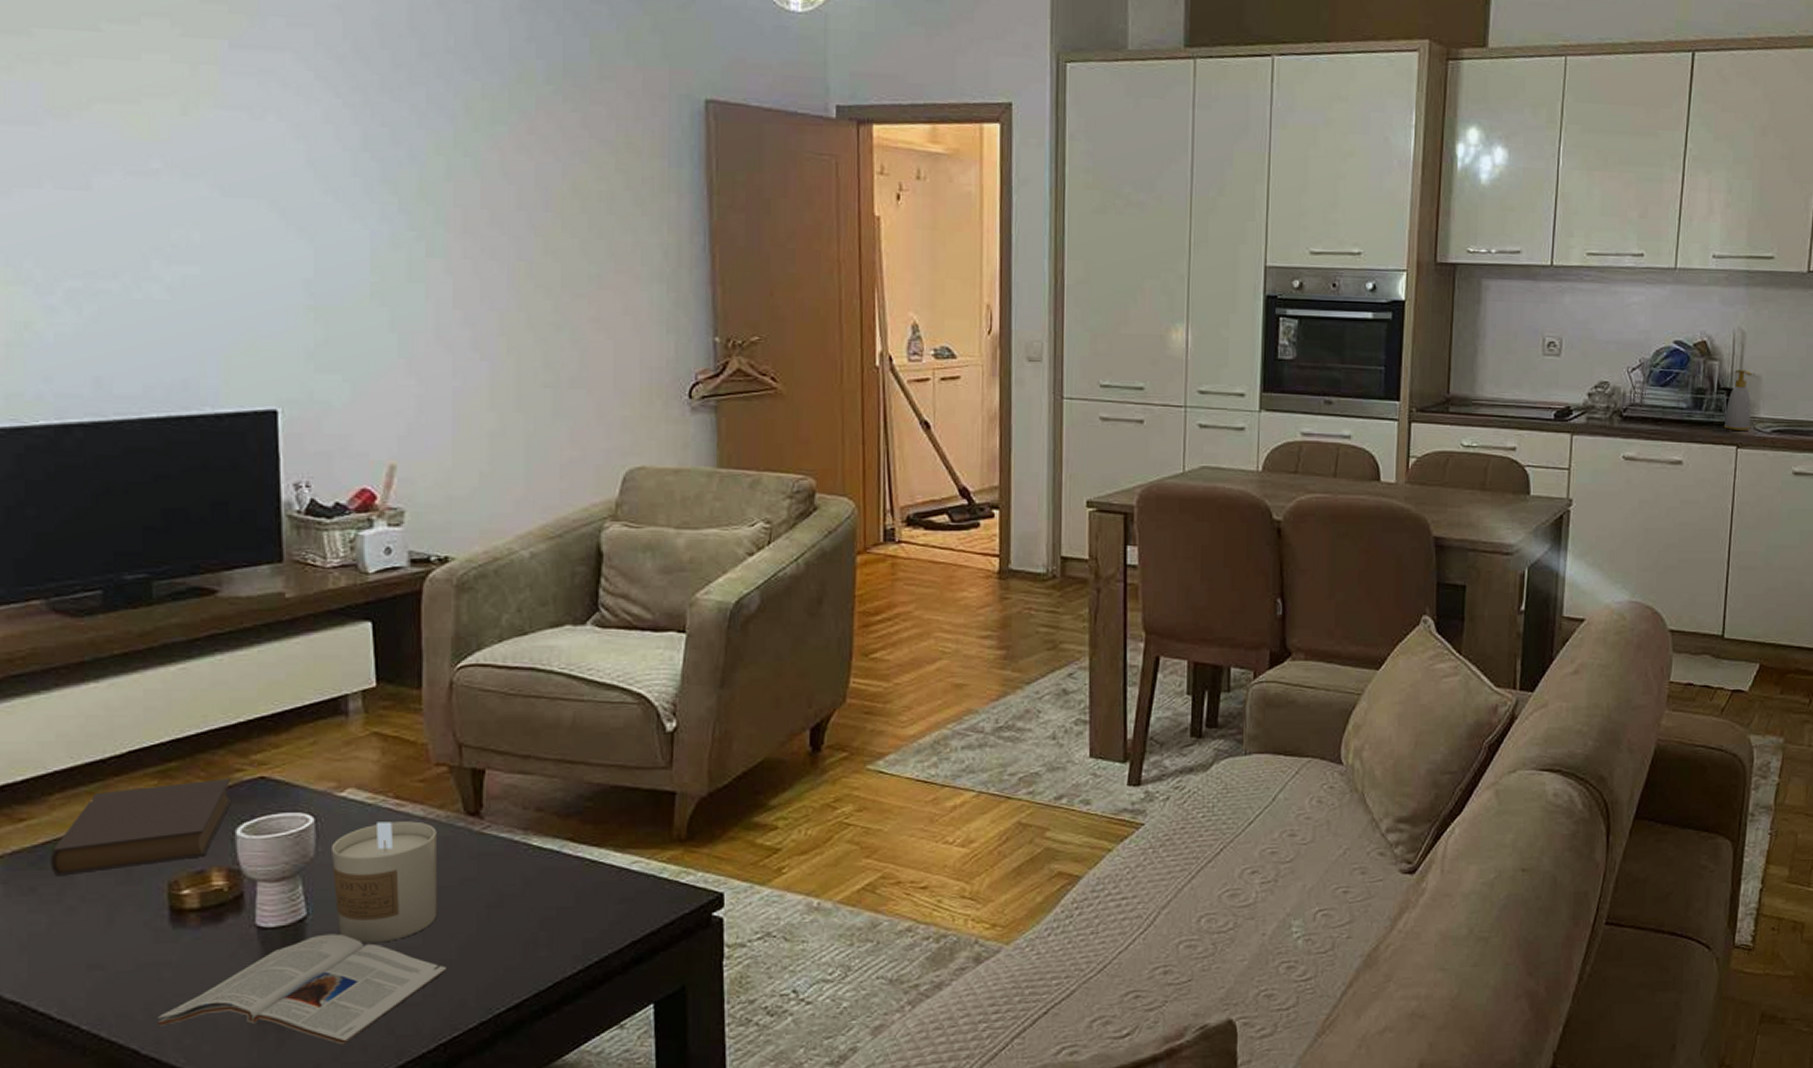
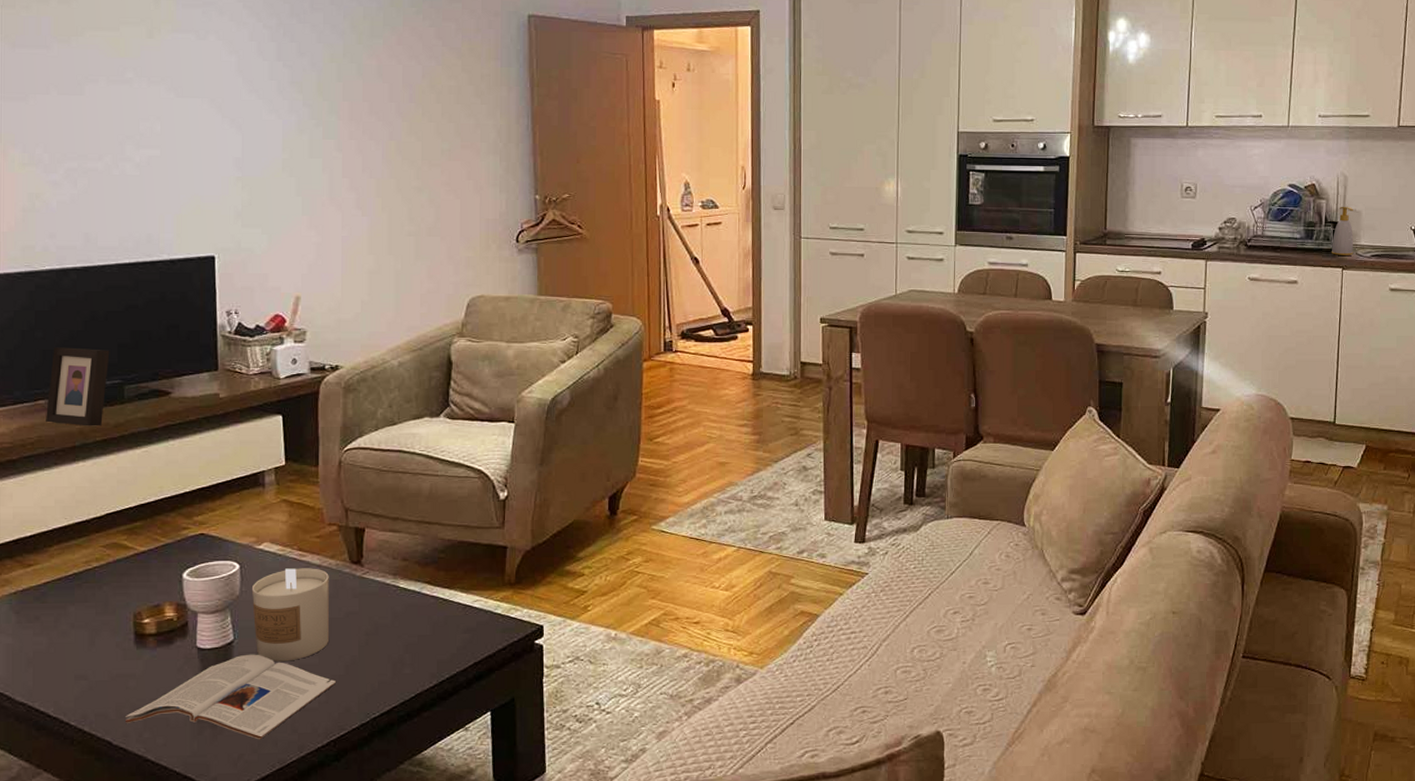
picture frame: none [42,529,132,635] -> present [46,347,110,426]
book: present [51,779,232,876] -> none [50,535,180,608]

